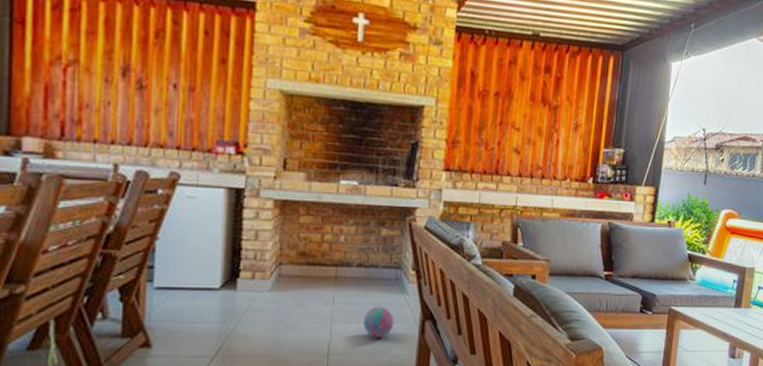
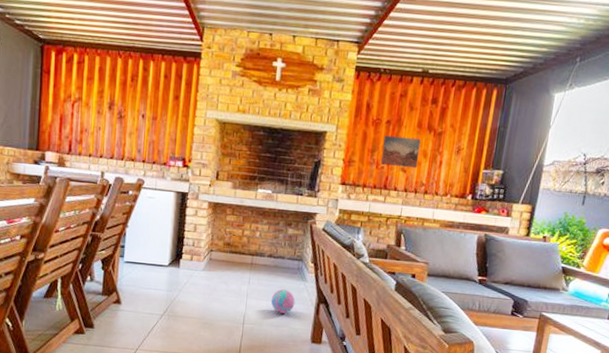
wall art: none [491,110,535,149] -> present [381,135,421,169]

